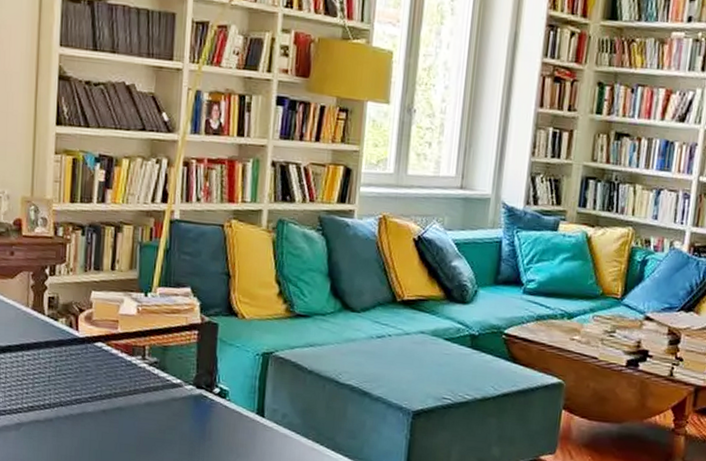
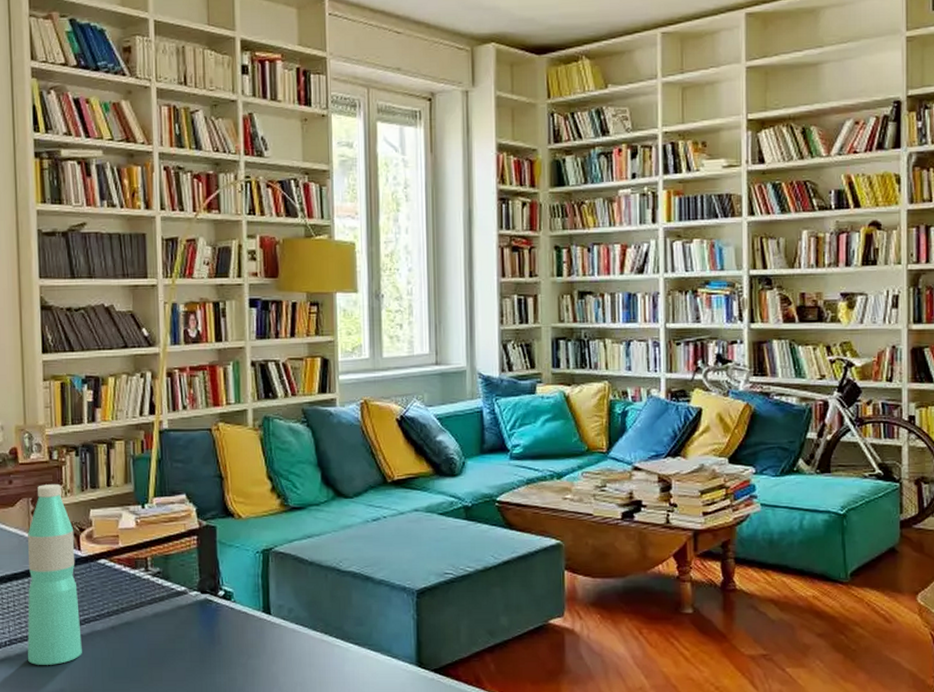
water bottle: none [15,260,73,441] -> present [27,484,82,665]

